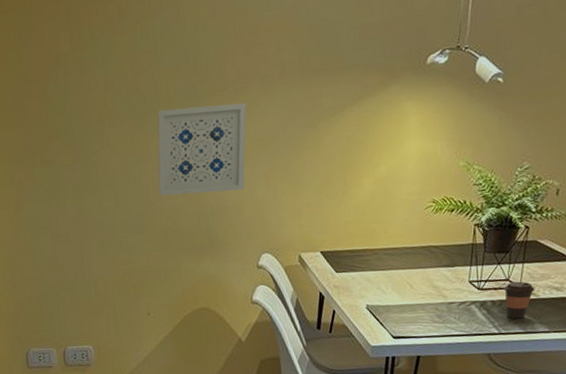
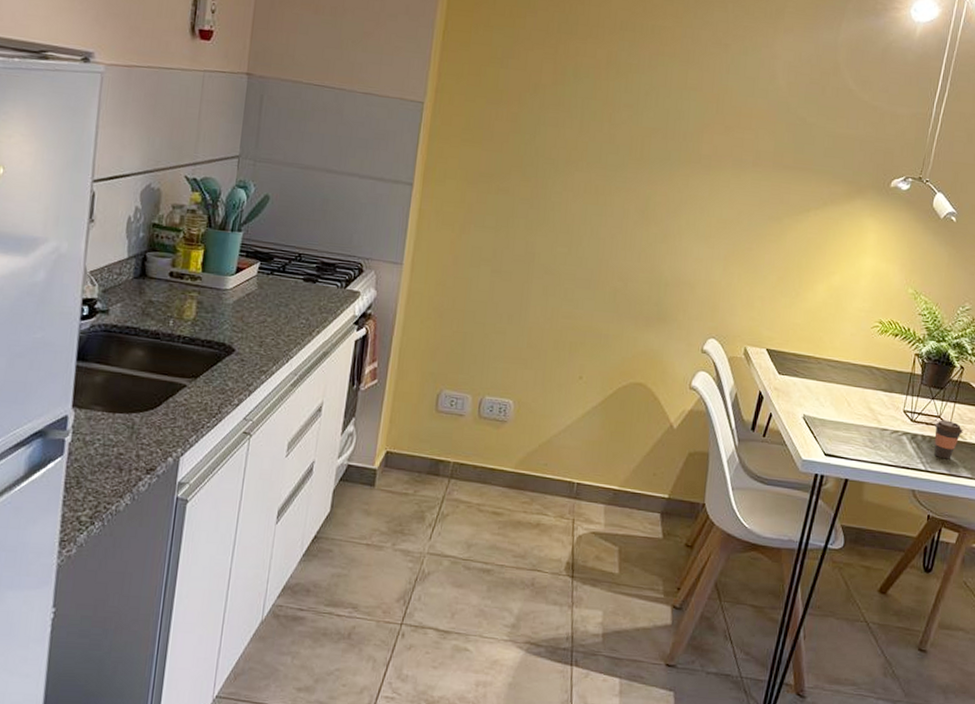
wall art: present [157,102,247,196] -> none [614,167,717,267]

